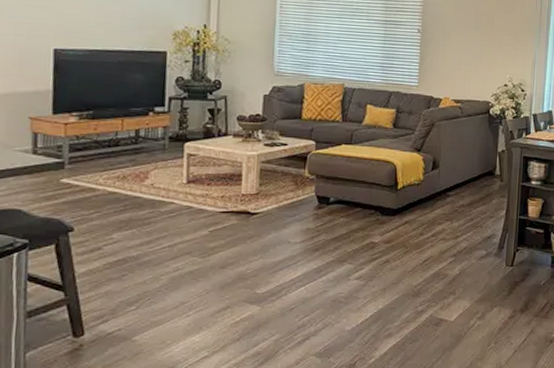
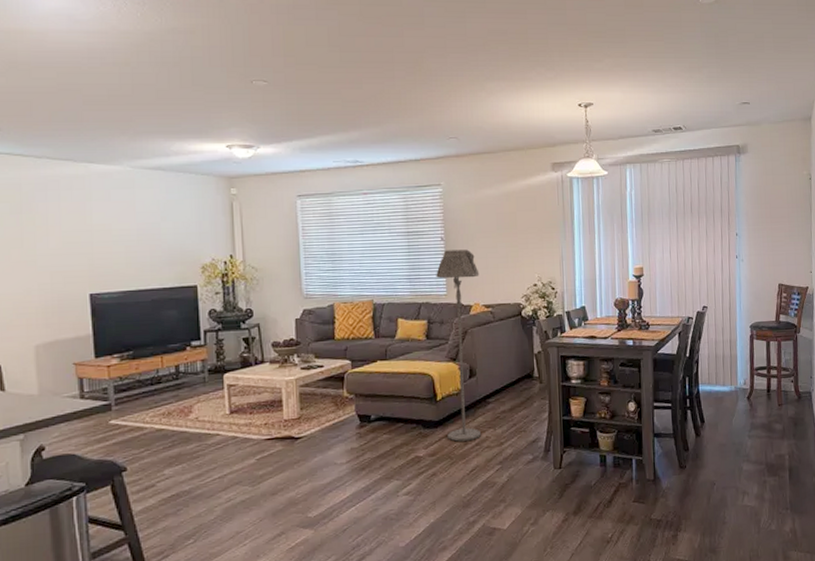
floor lamp: none [404,42,452,231] -> present [436,249,481,442]

